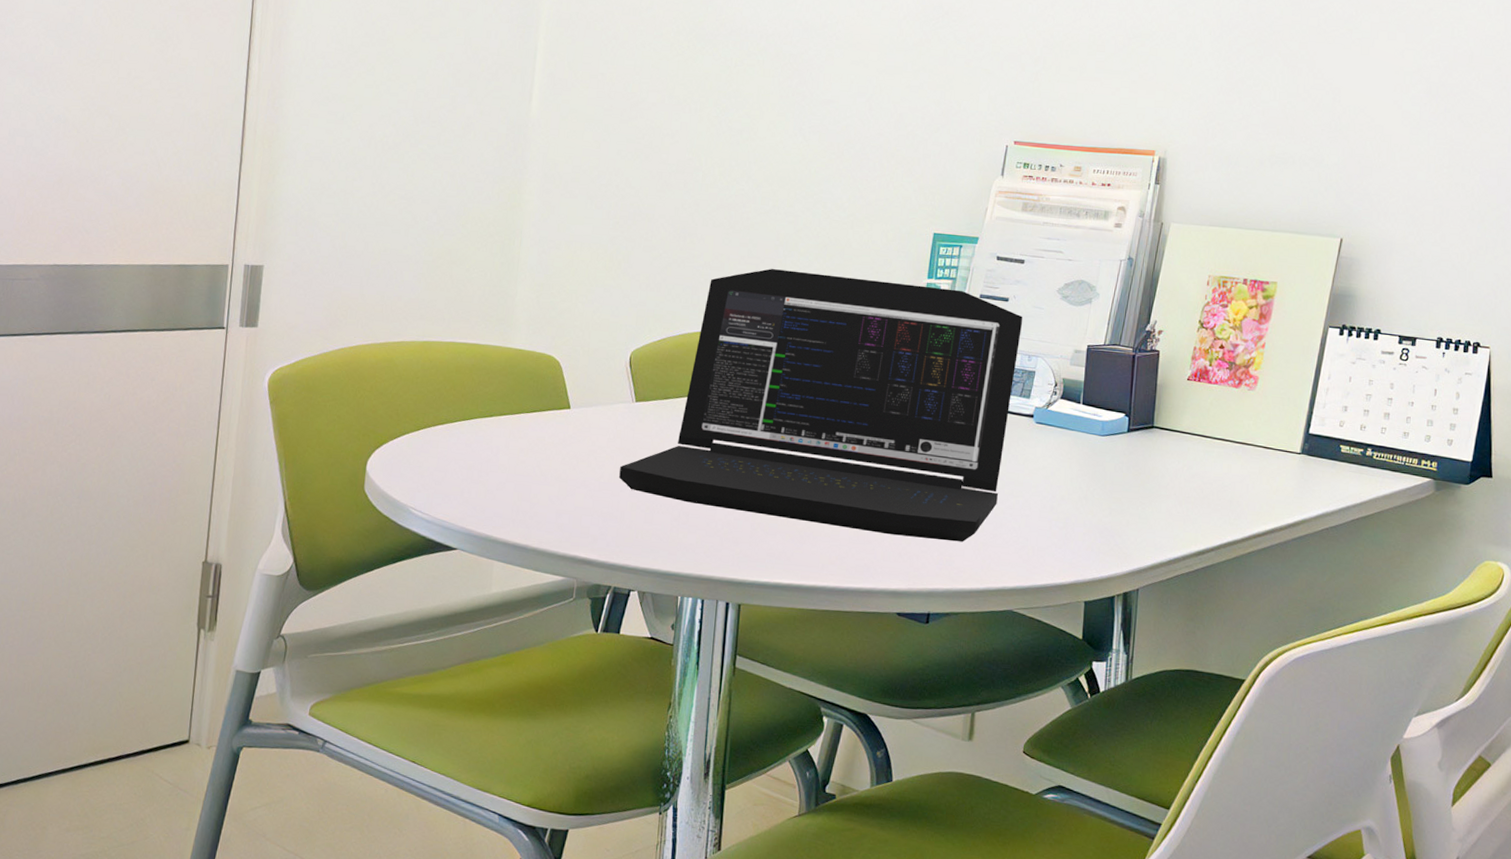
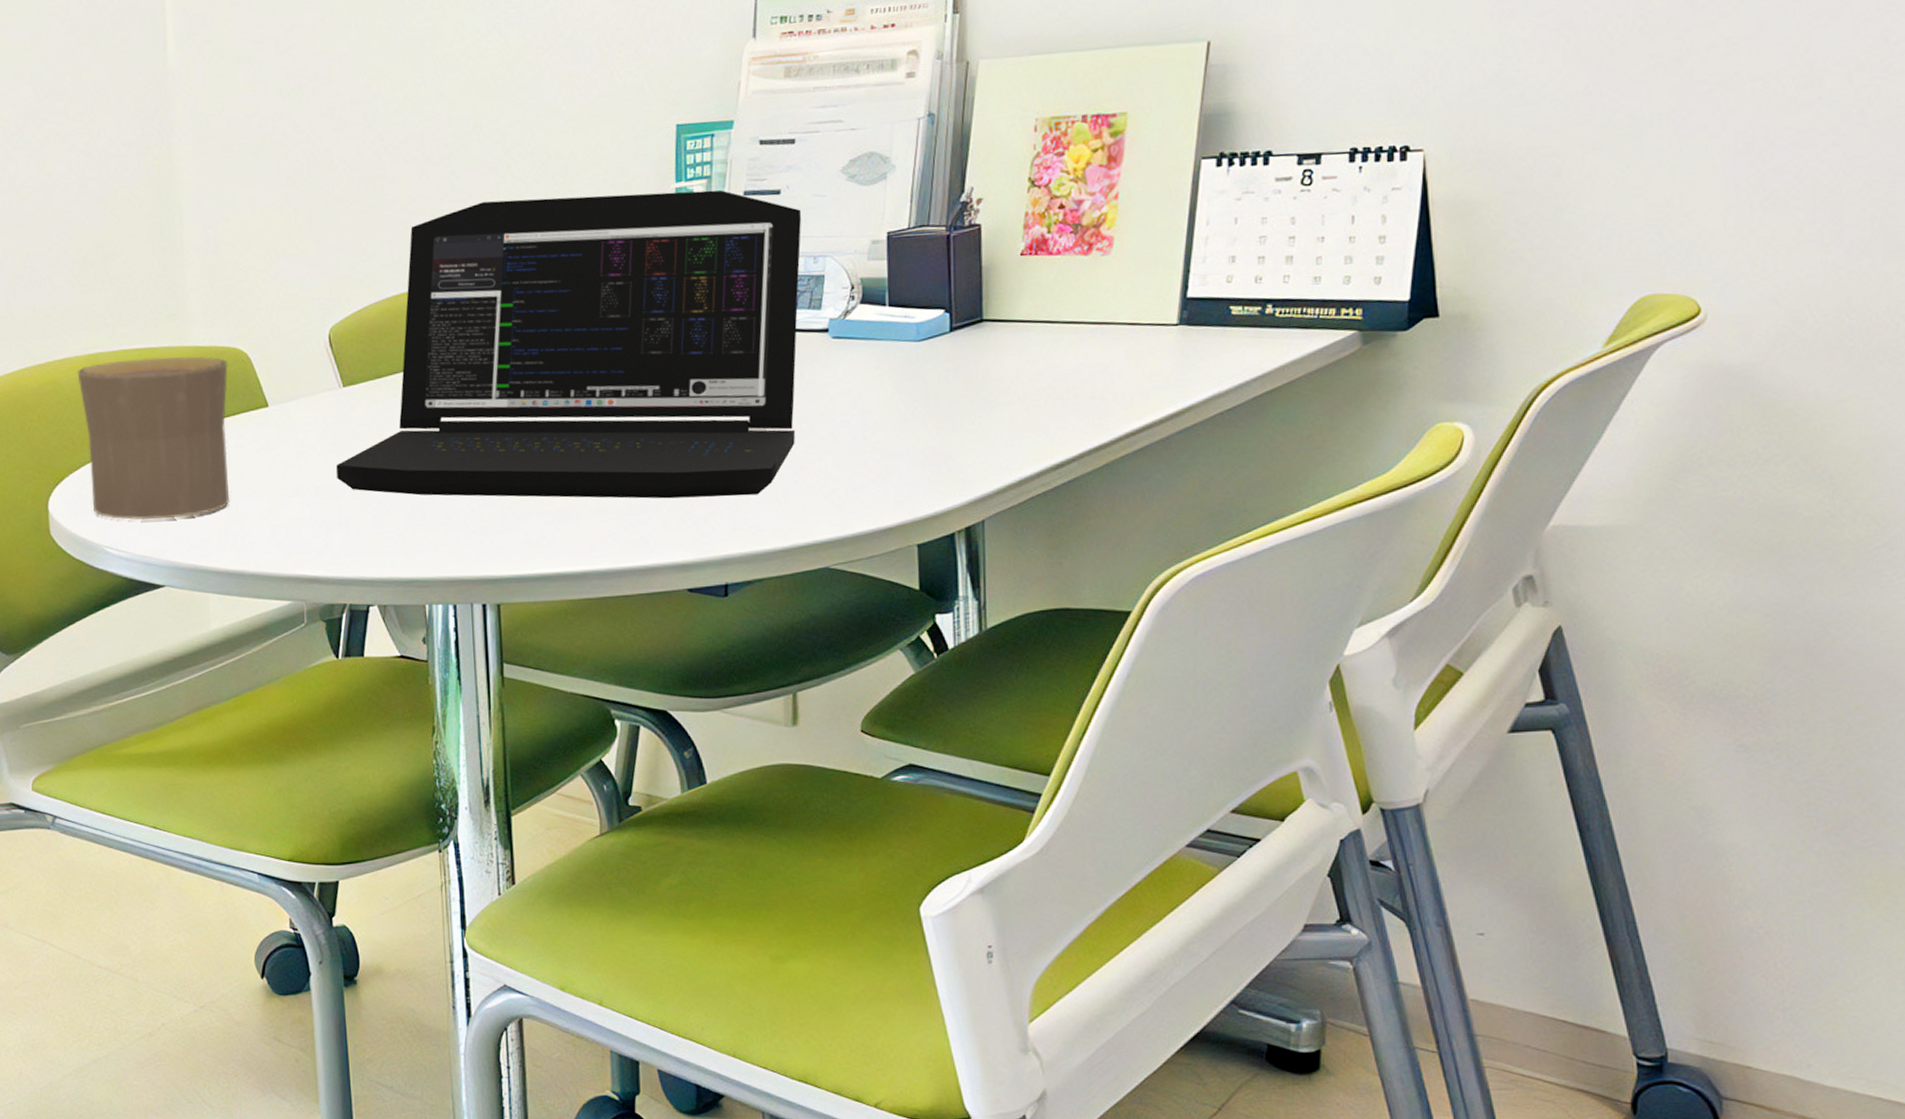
cup: none [406,350,542,493] -> present [77,356,229,520]

